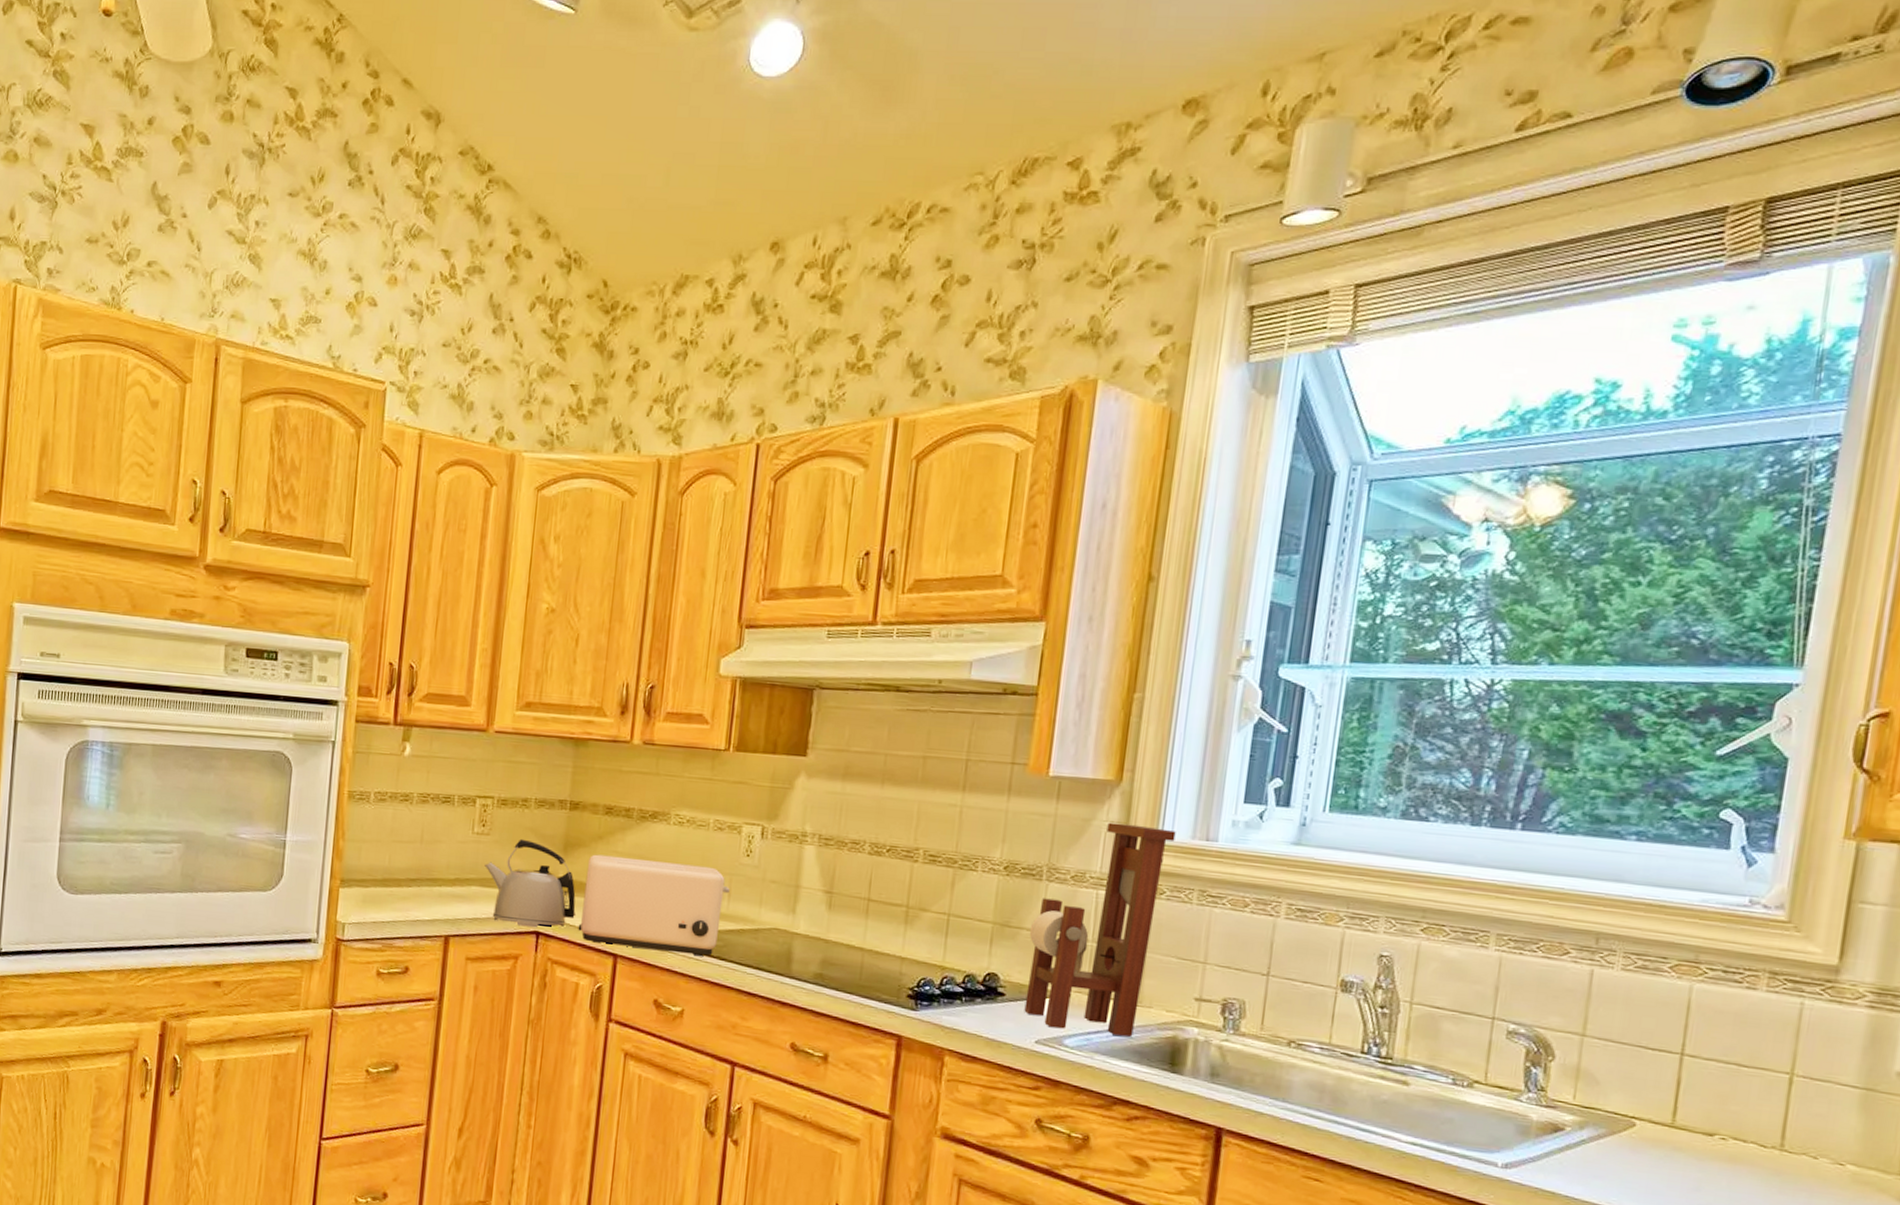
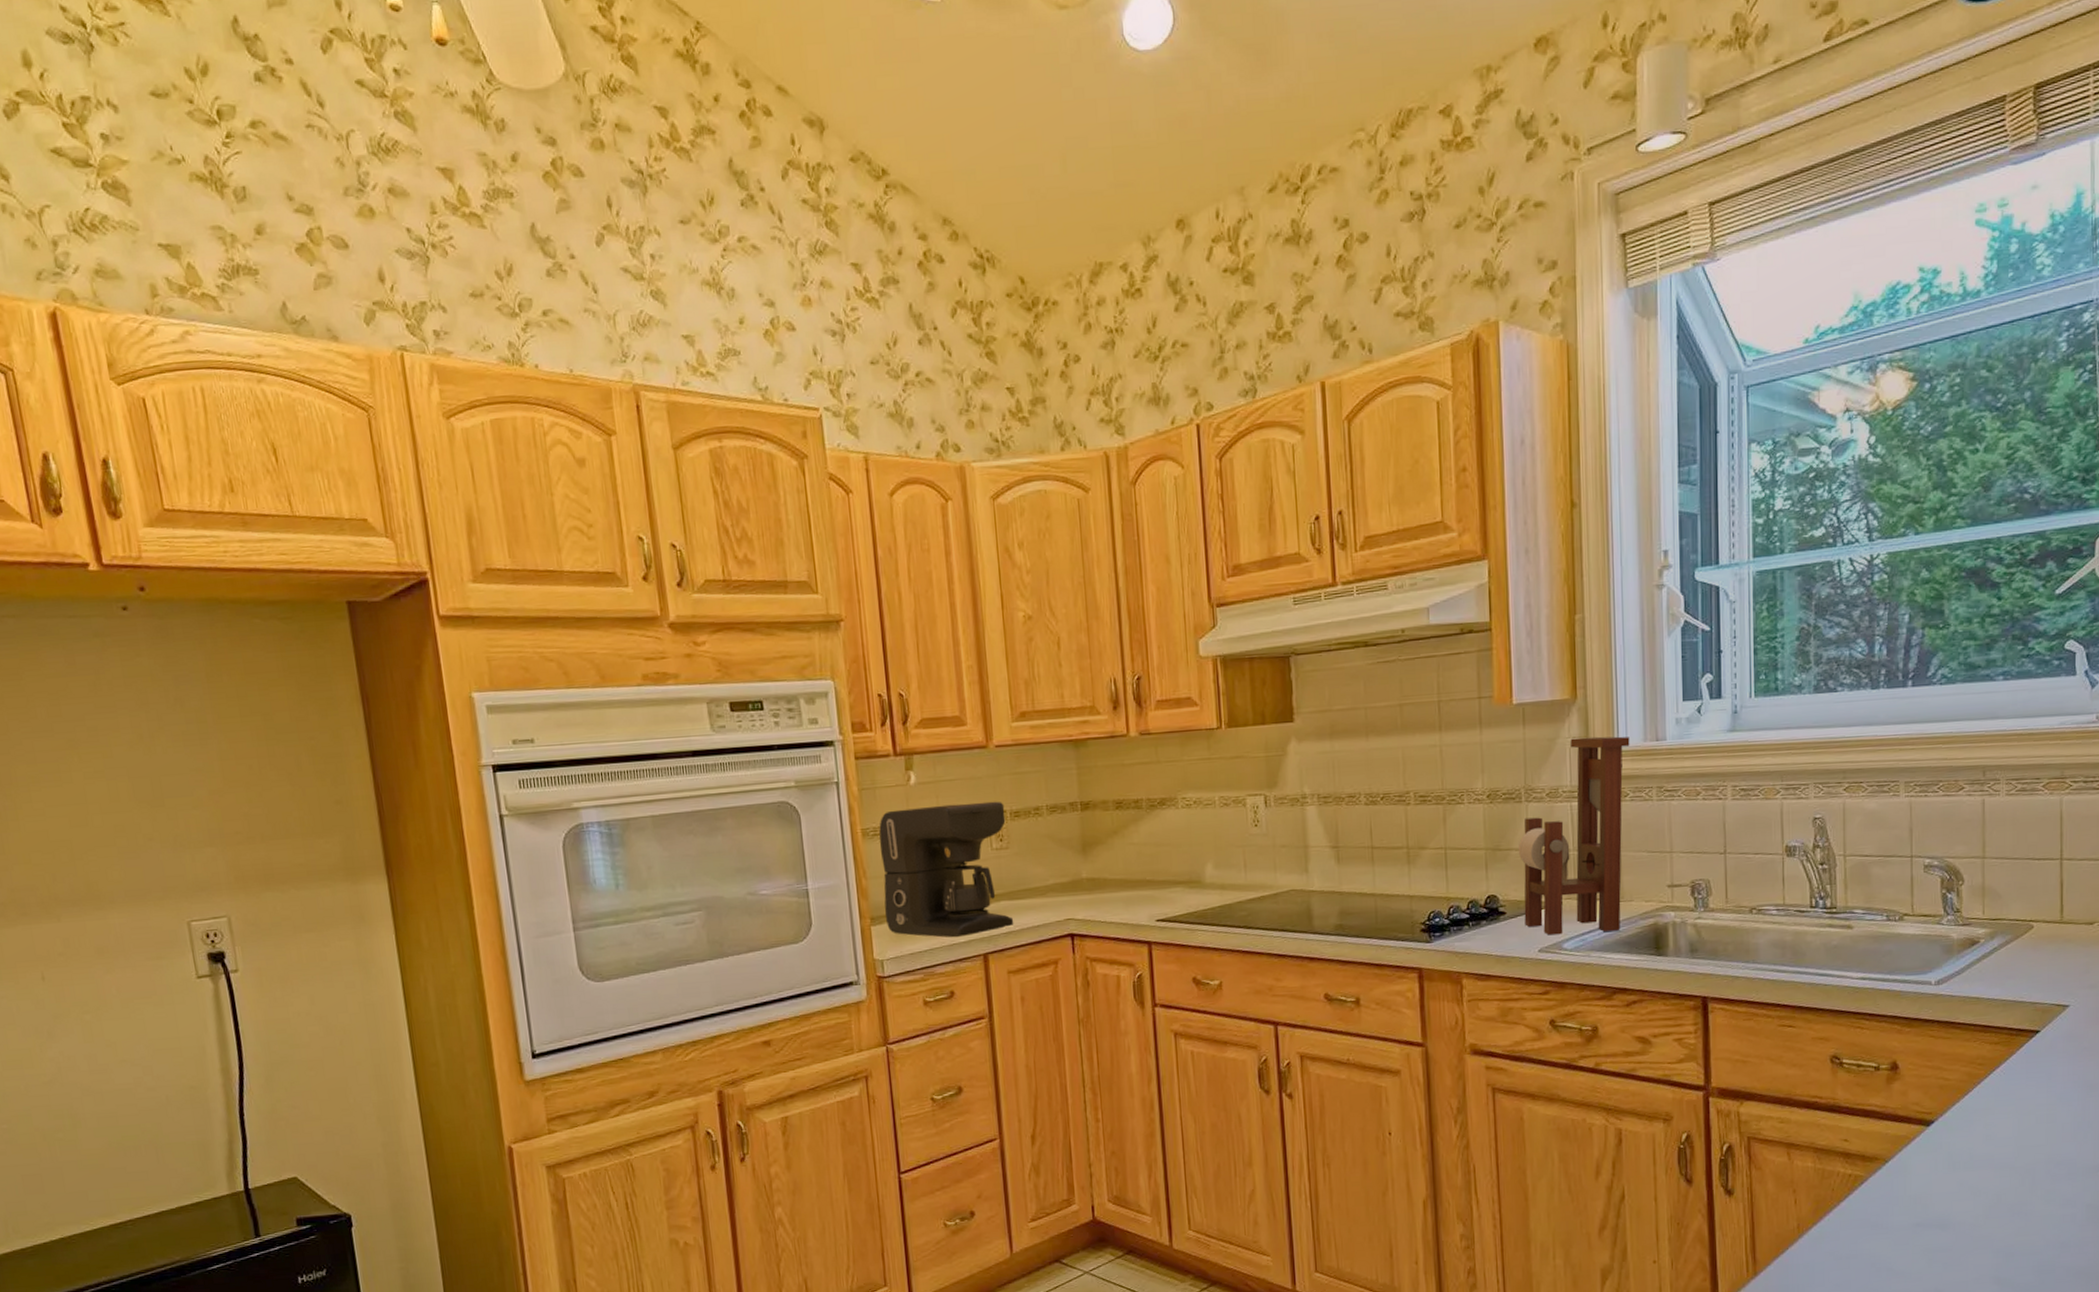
coffee maker: none [355,777,493,915] -> present [879,801,1014,938]
kettle: present [484,838,577,928] -> none [1009,846,1106,932]
toaster: present [578,854,730,956] -> none [1107,842,1245,935]

